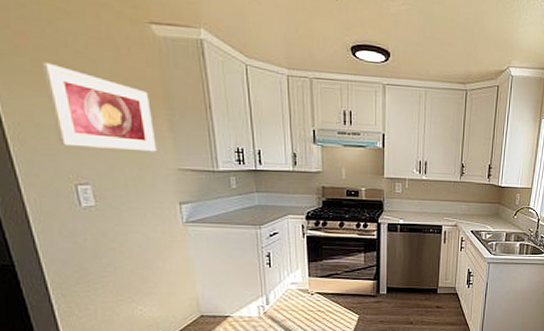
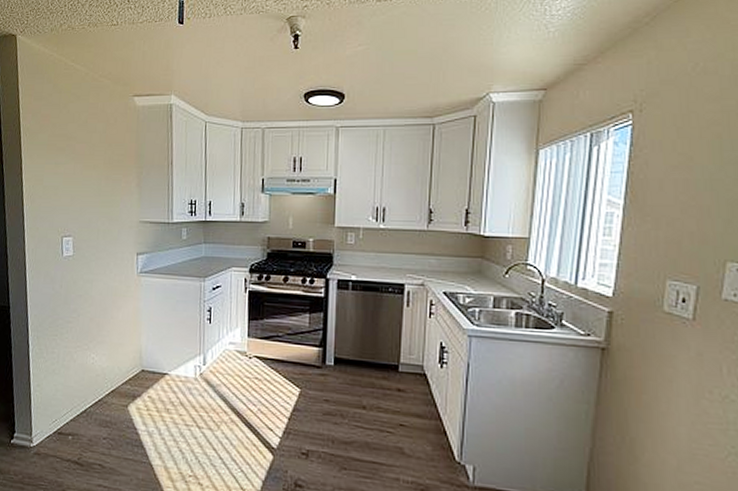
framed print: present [41,62,157,152] -> none [54,136,126,206]

